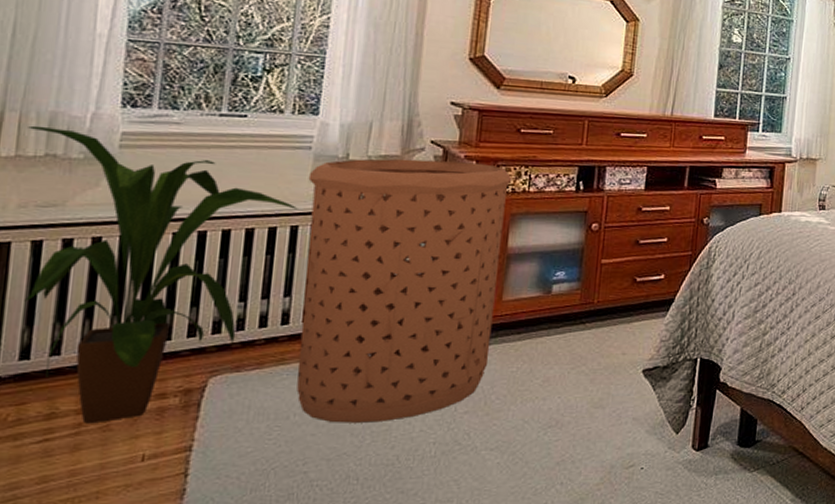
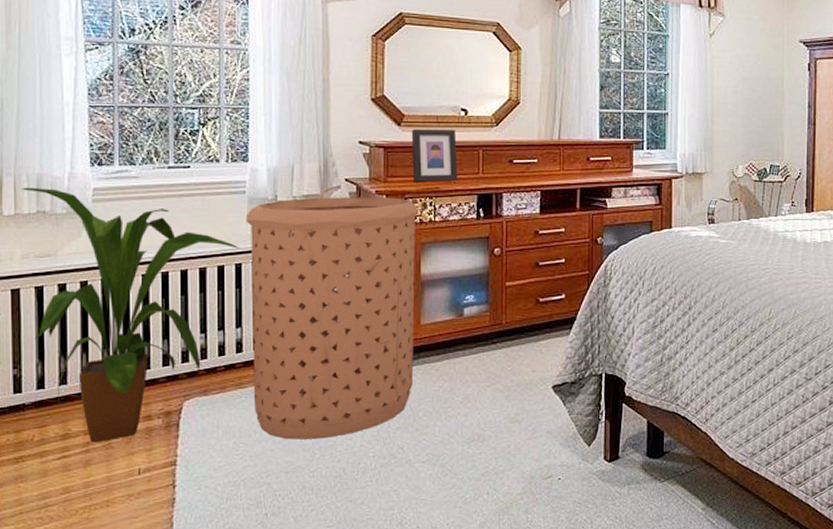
picture frame: none [508,94,561,152] -> present [411,129,458,183]

